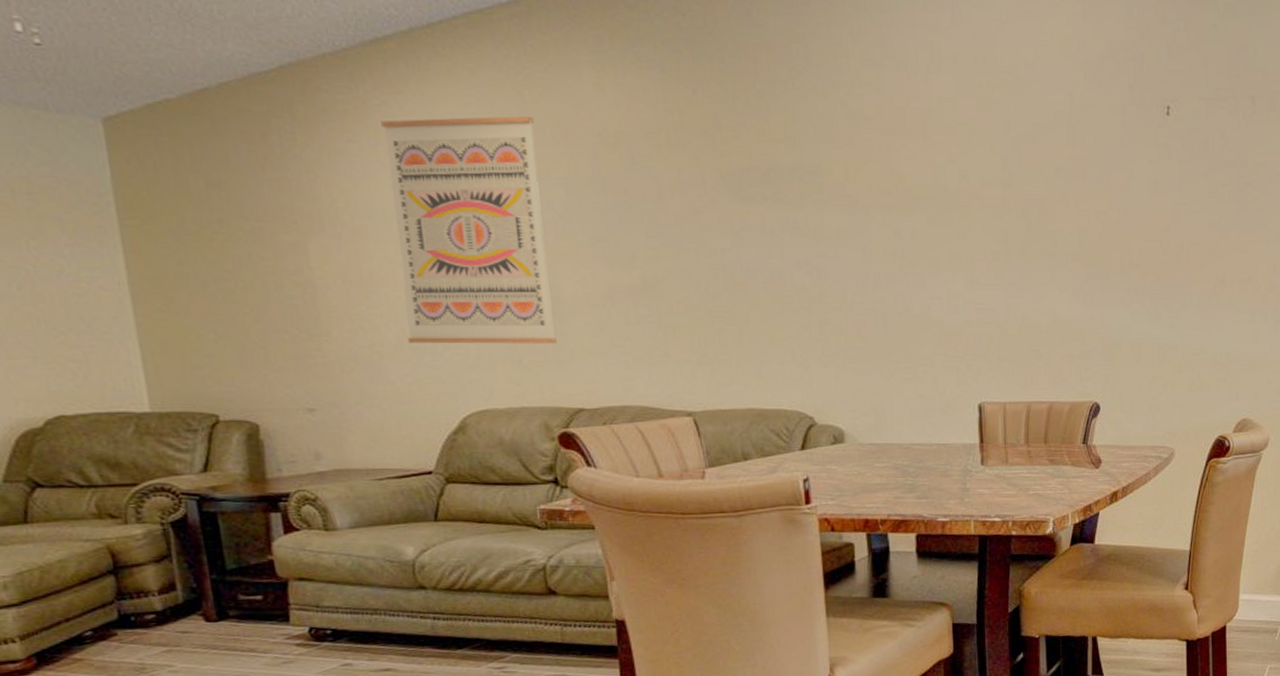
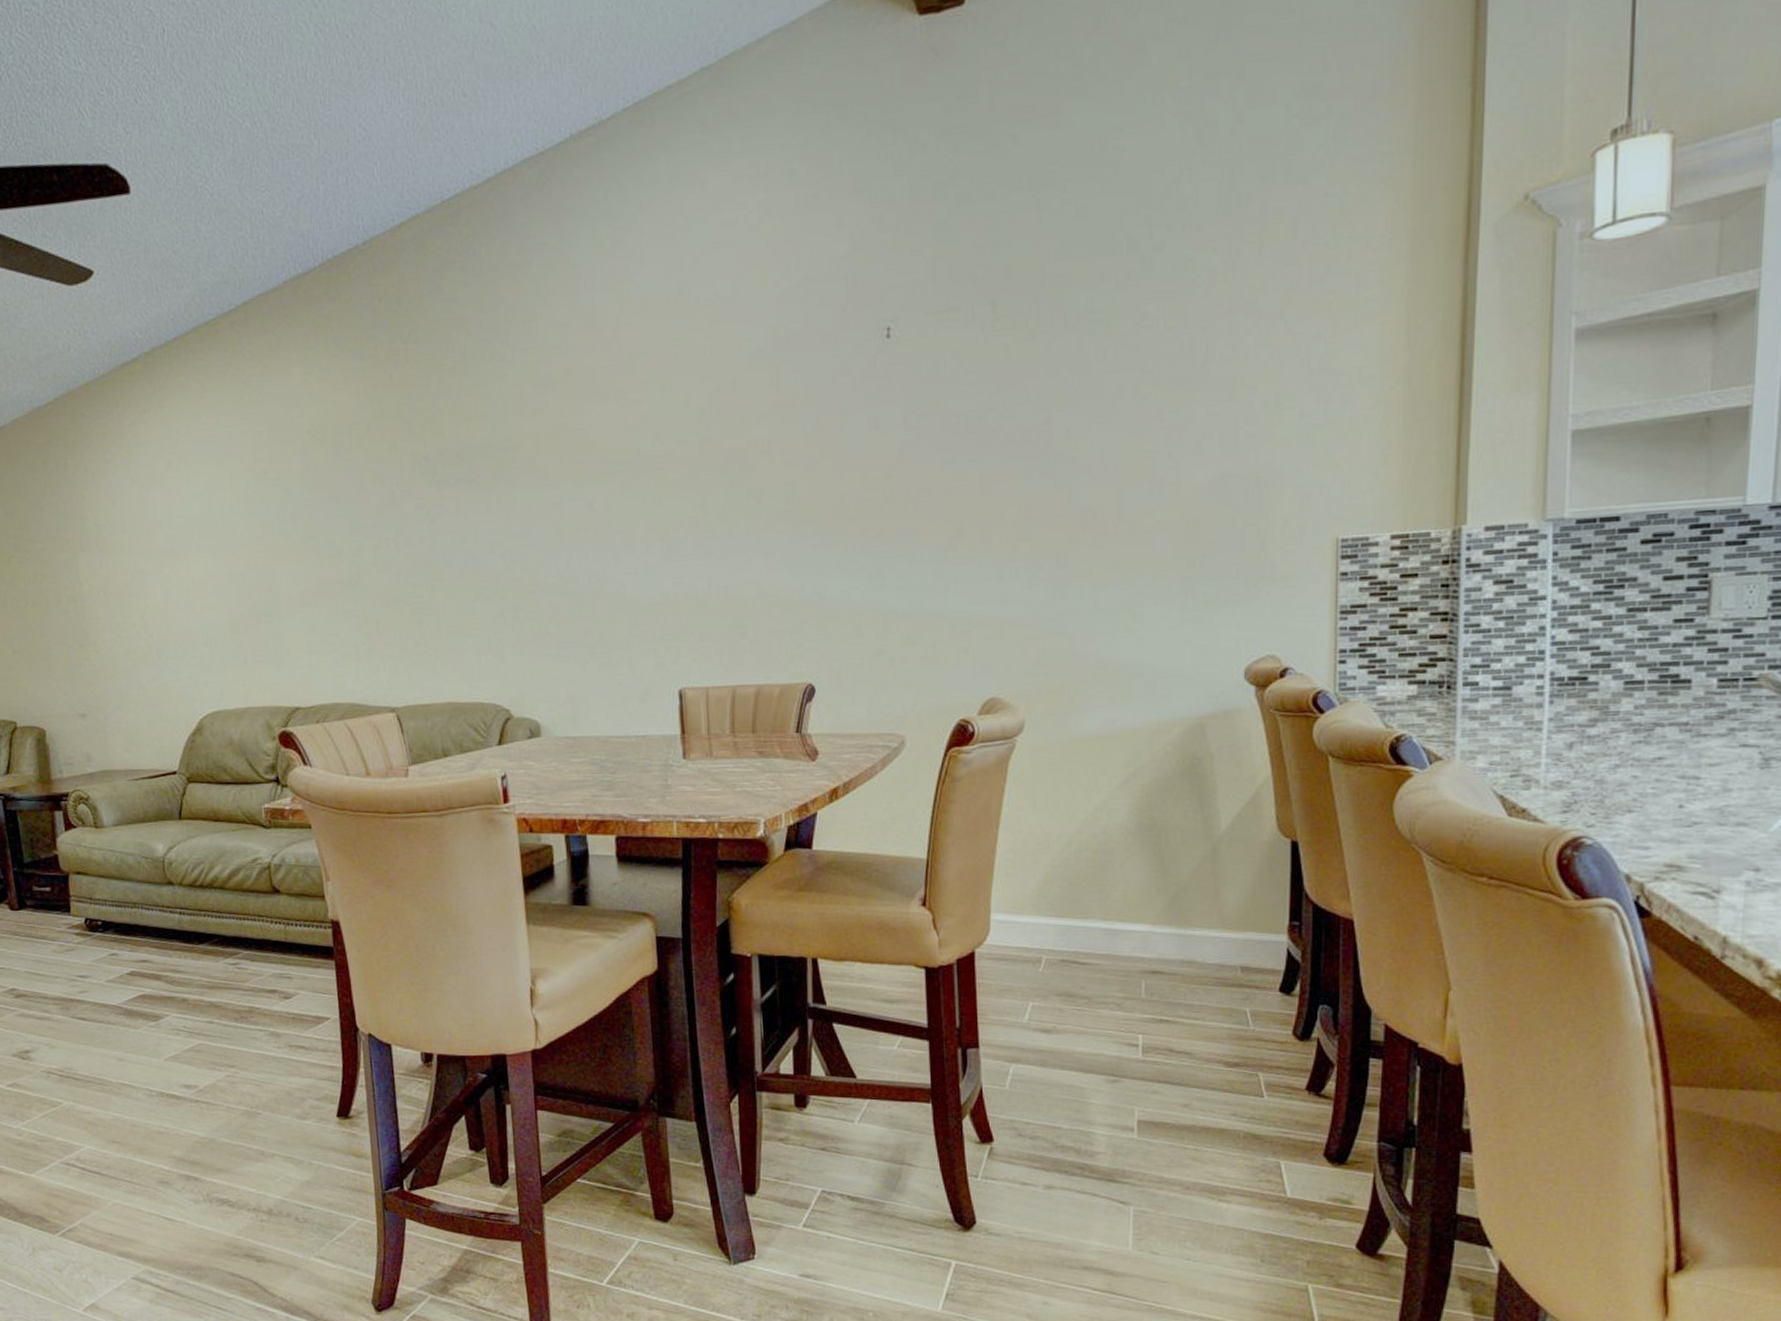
wall art: present [381,116,557,344] -> none [131,421,276,649]

